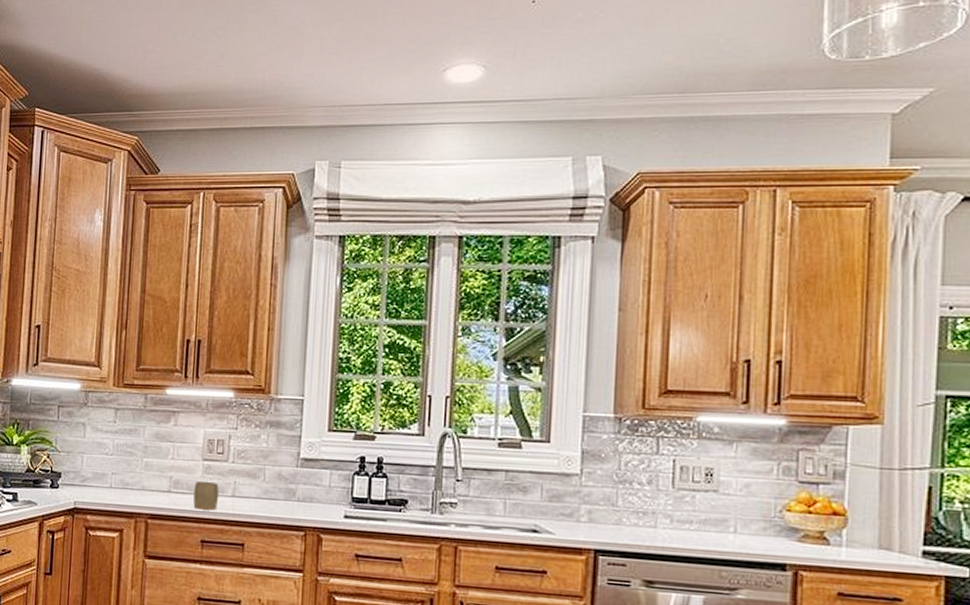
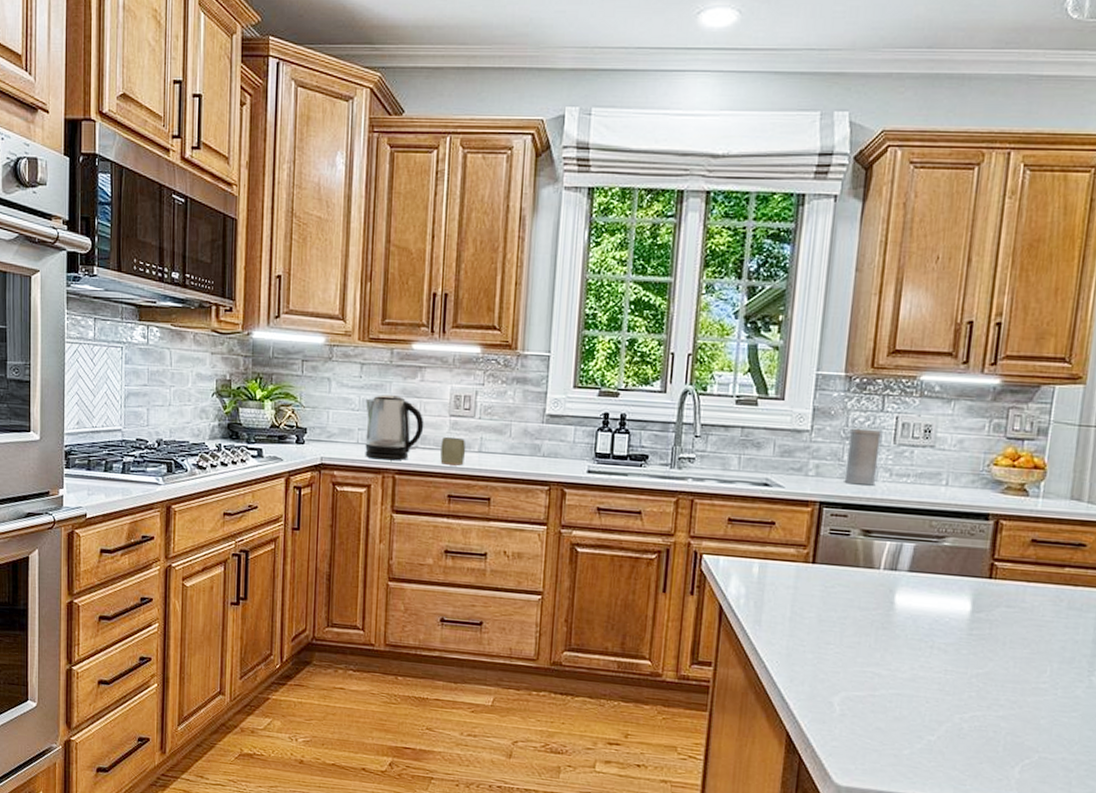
kettle: none [118,439,177,505] -> present [365,395,424,461]
canister: none [620,471,658,534] -> present [844,428,882,487]

